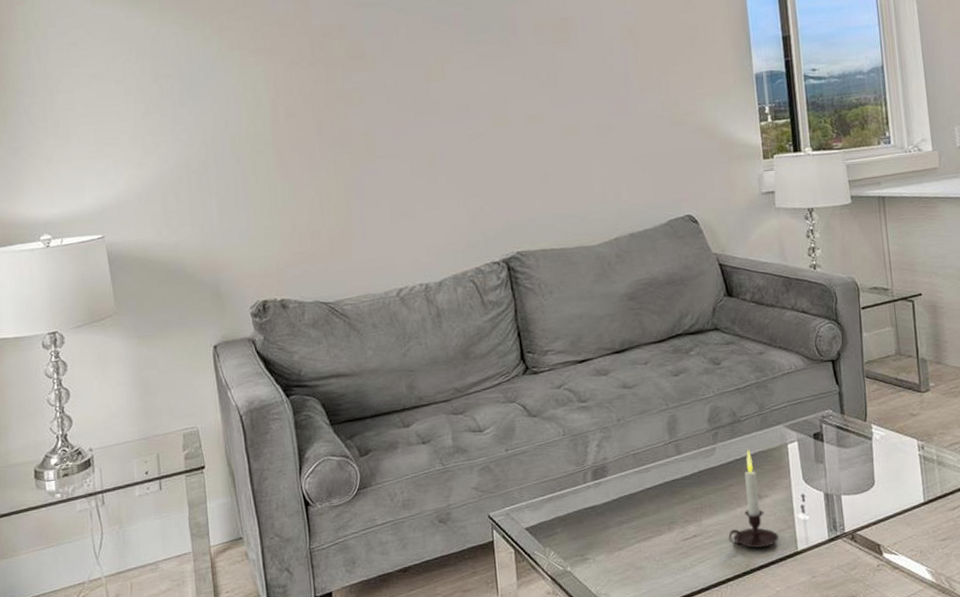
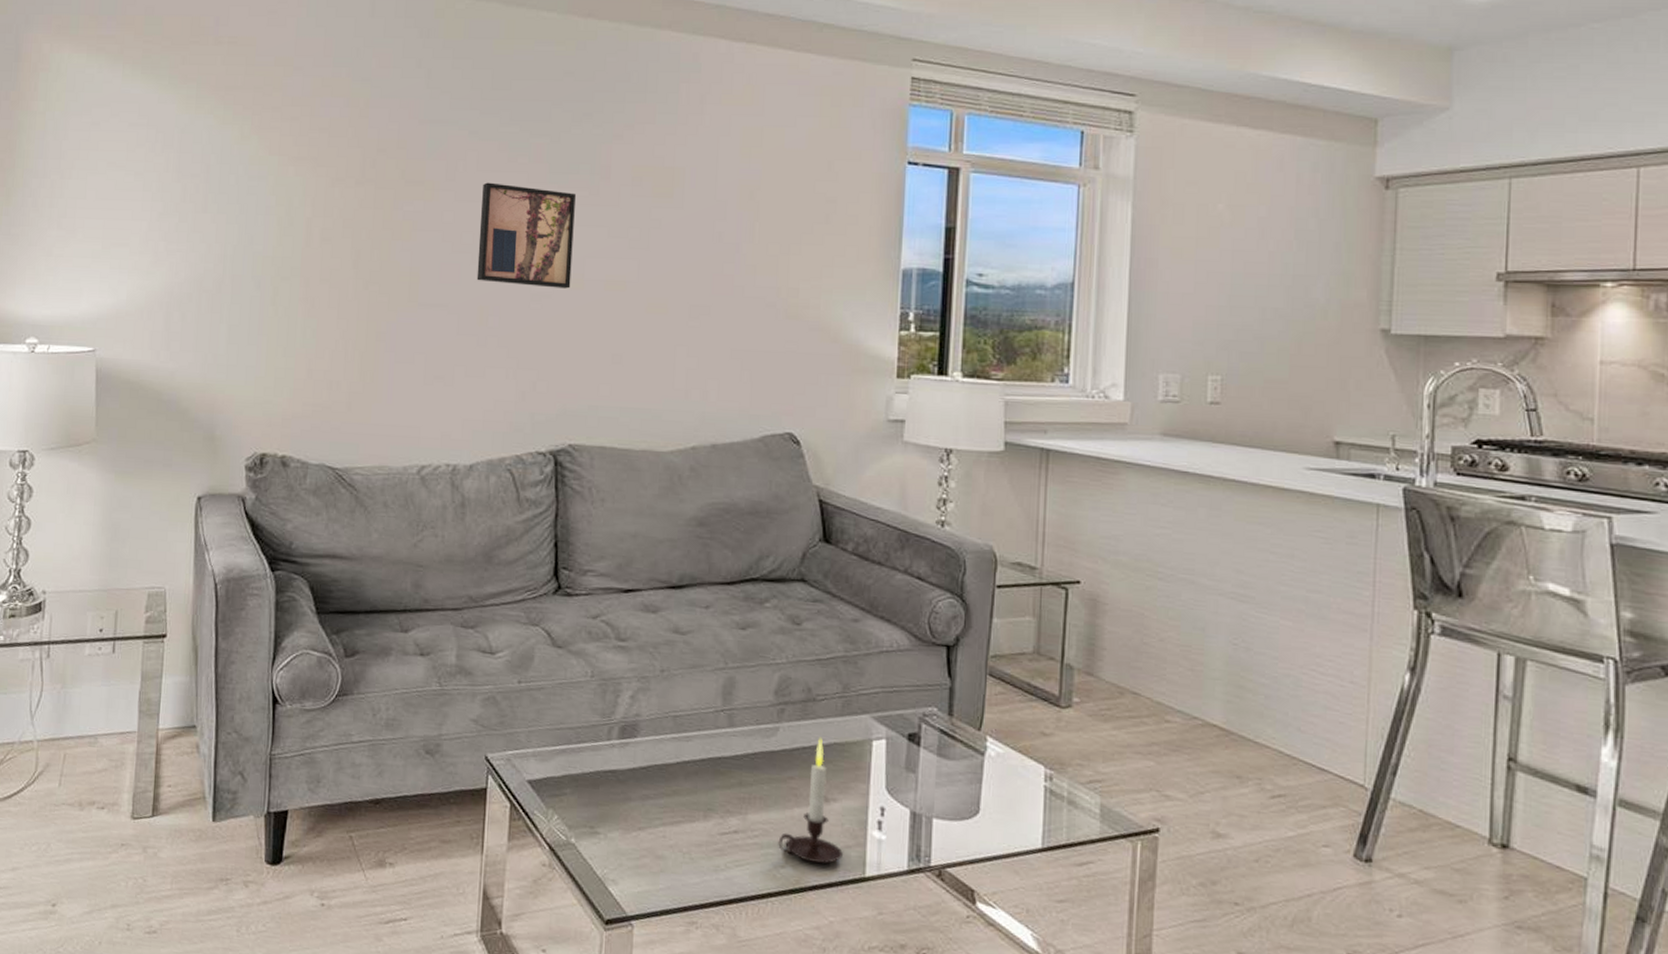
wall art: none [415,48,499,131] -> present [476,182,576,289]

